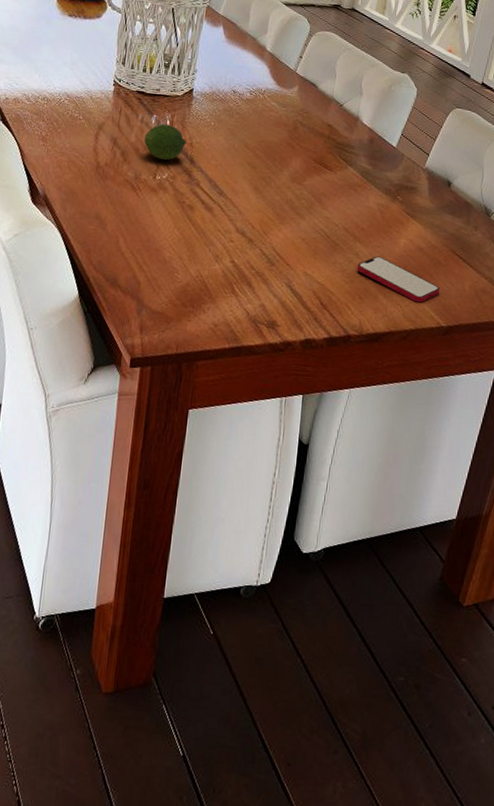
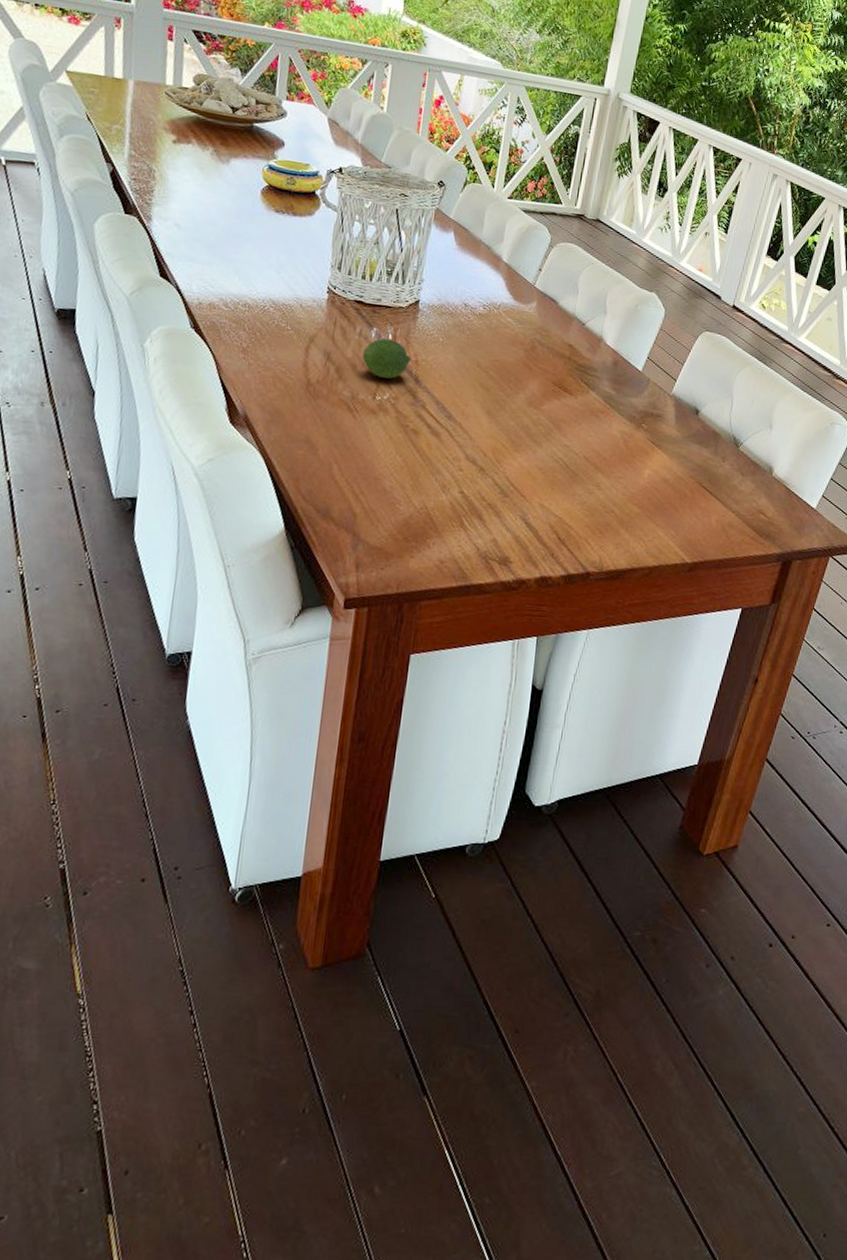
smartphone: present [356,256,440,303] -> none [597,487,686,538]

